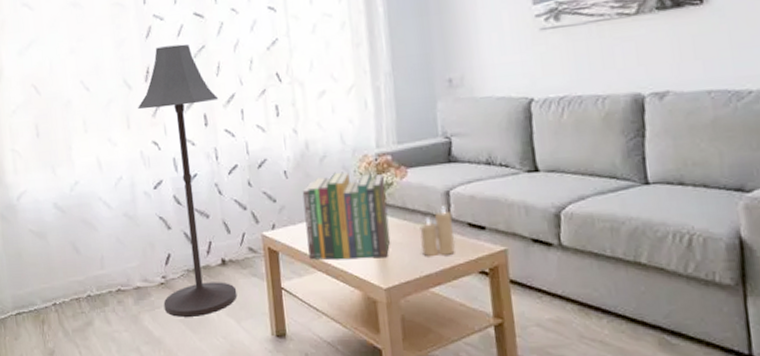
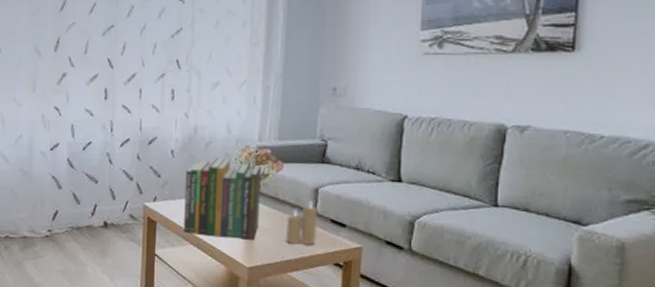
floor lamp: present [138,44,237,317] -> none [45,21,121,270]

